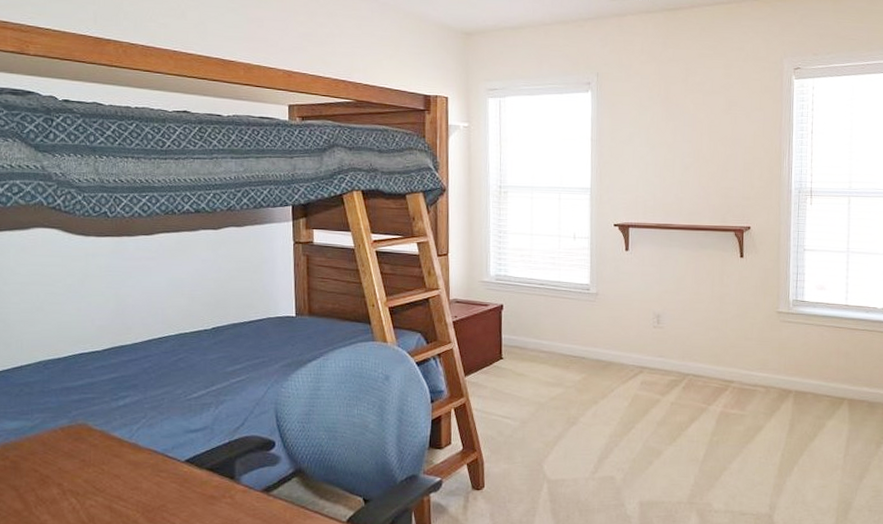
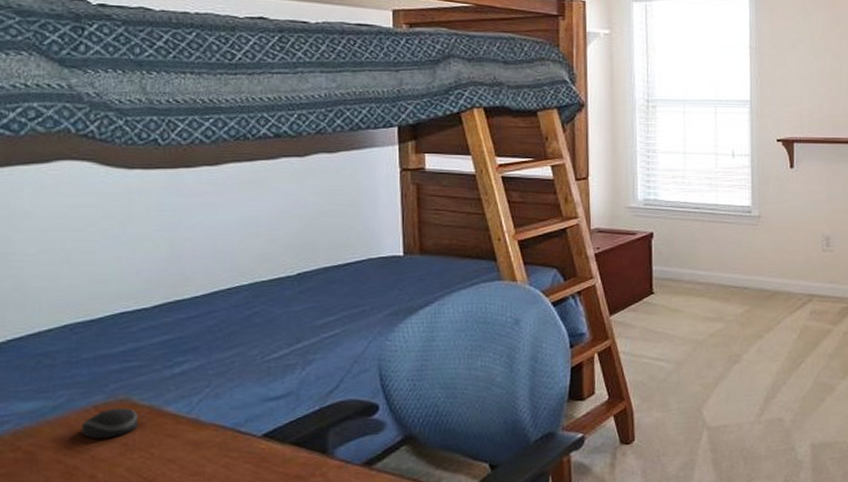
computer mouse: none [51,430,94,455] -> present [80,407,139,439]

